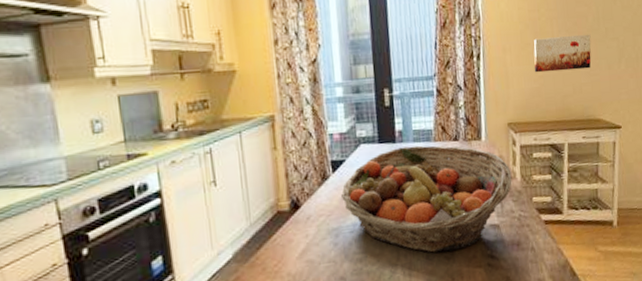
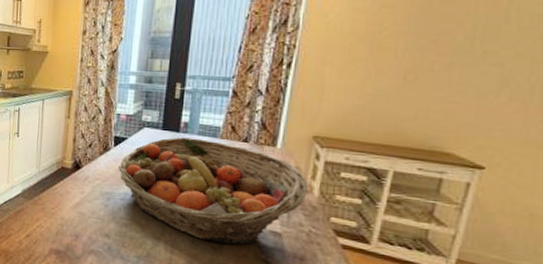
wall art: present [533,34,591,73] -> none [360,53,456,95]

